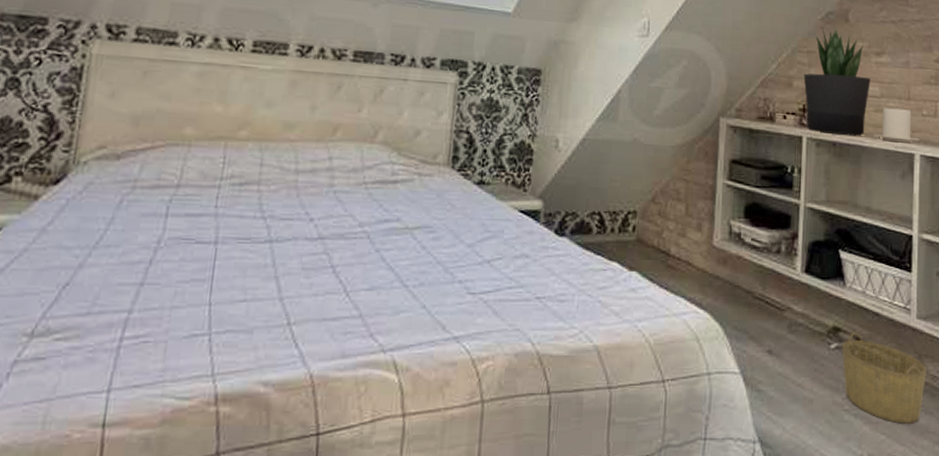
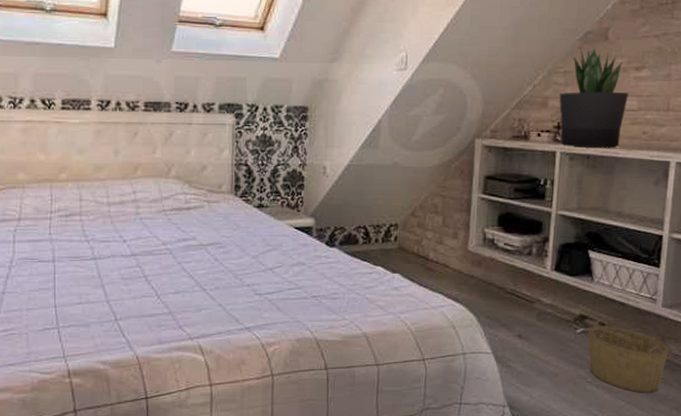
candle: present [874,108,920,143] -> none [629,120,677,152]

